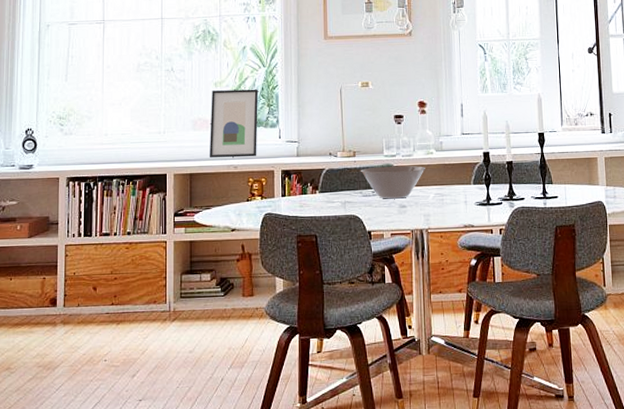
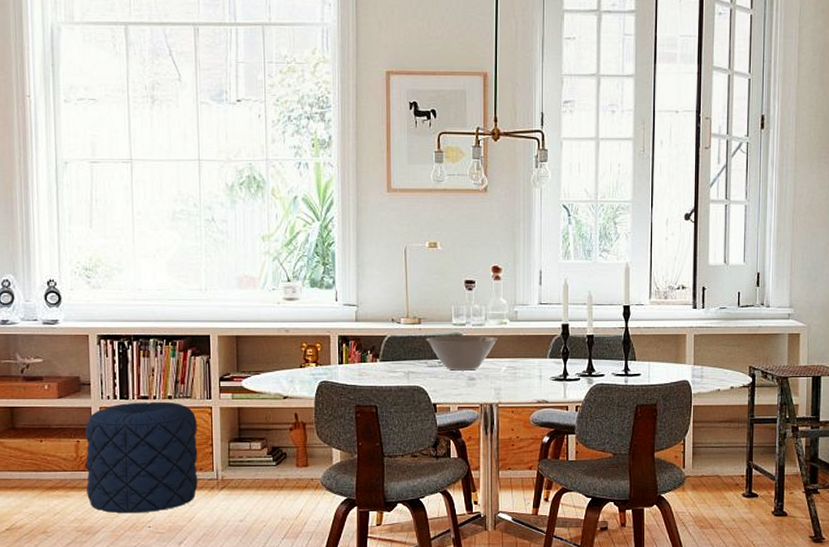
pouf: none [49,237,153,348] -> present [86,401,198,514]
picture frame: present [209,89,260,159] -> none [257,244,314,321]

